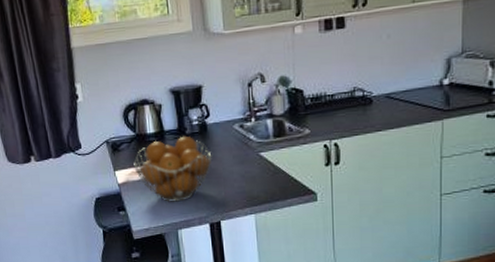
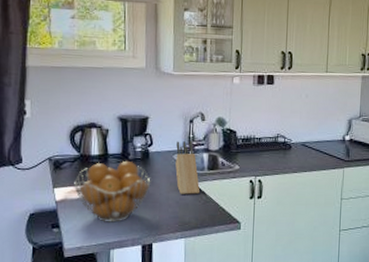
knife block: none [235,106,266,167] -> present [175,140,200,195]

